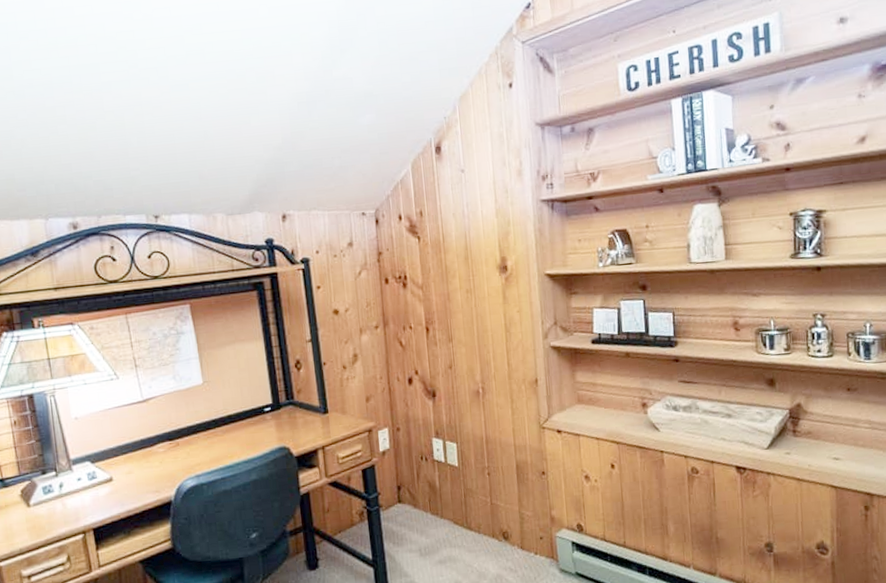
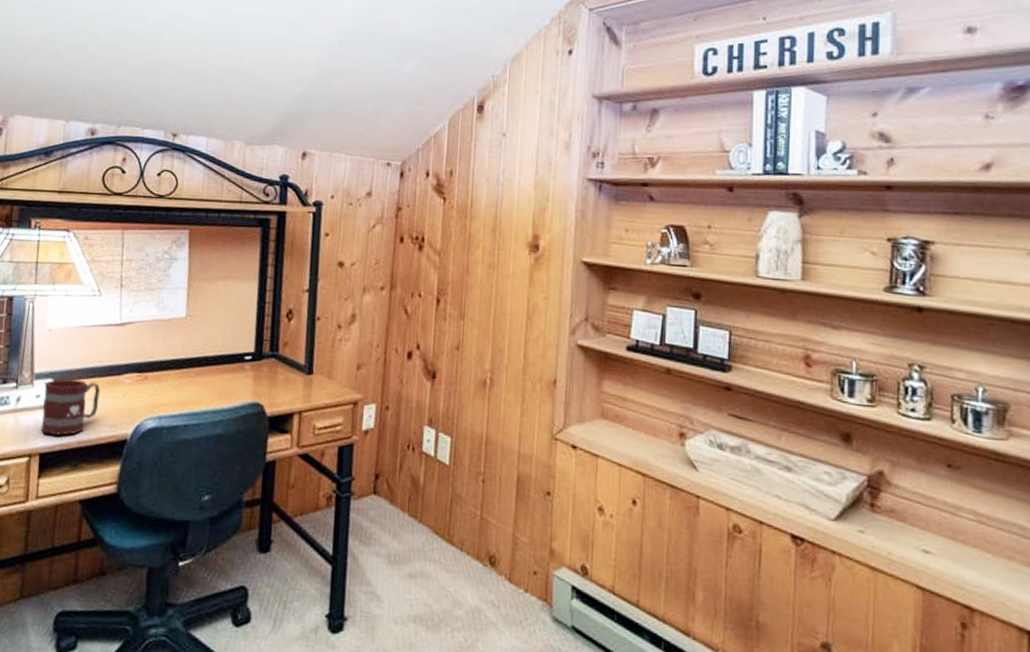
mug: none [83,457,139,511] -> present [40,379,101,436]

